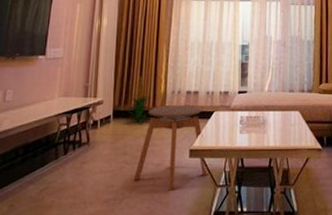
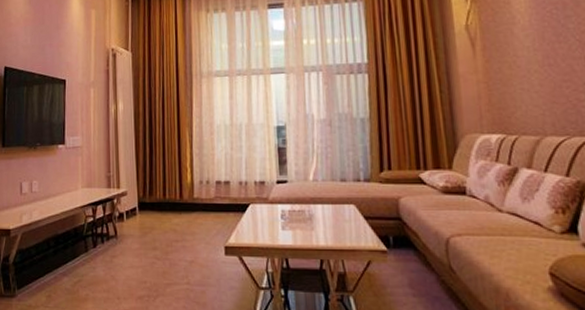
indoor plant: present [124,76,152,124] -> none [150,165,179,217]
stool: present [133,105,209,191] -> none [166,197,249,291]

